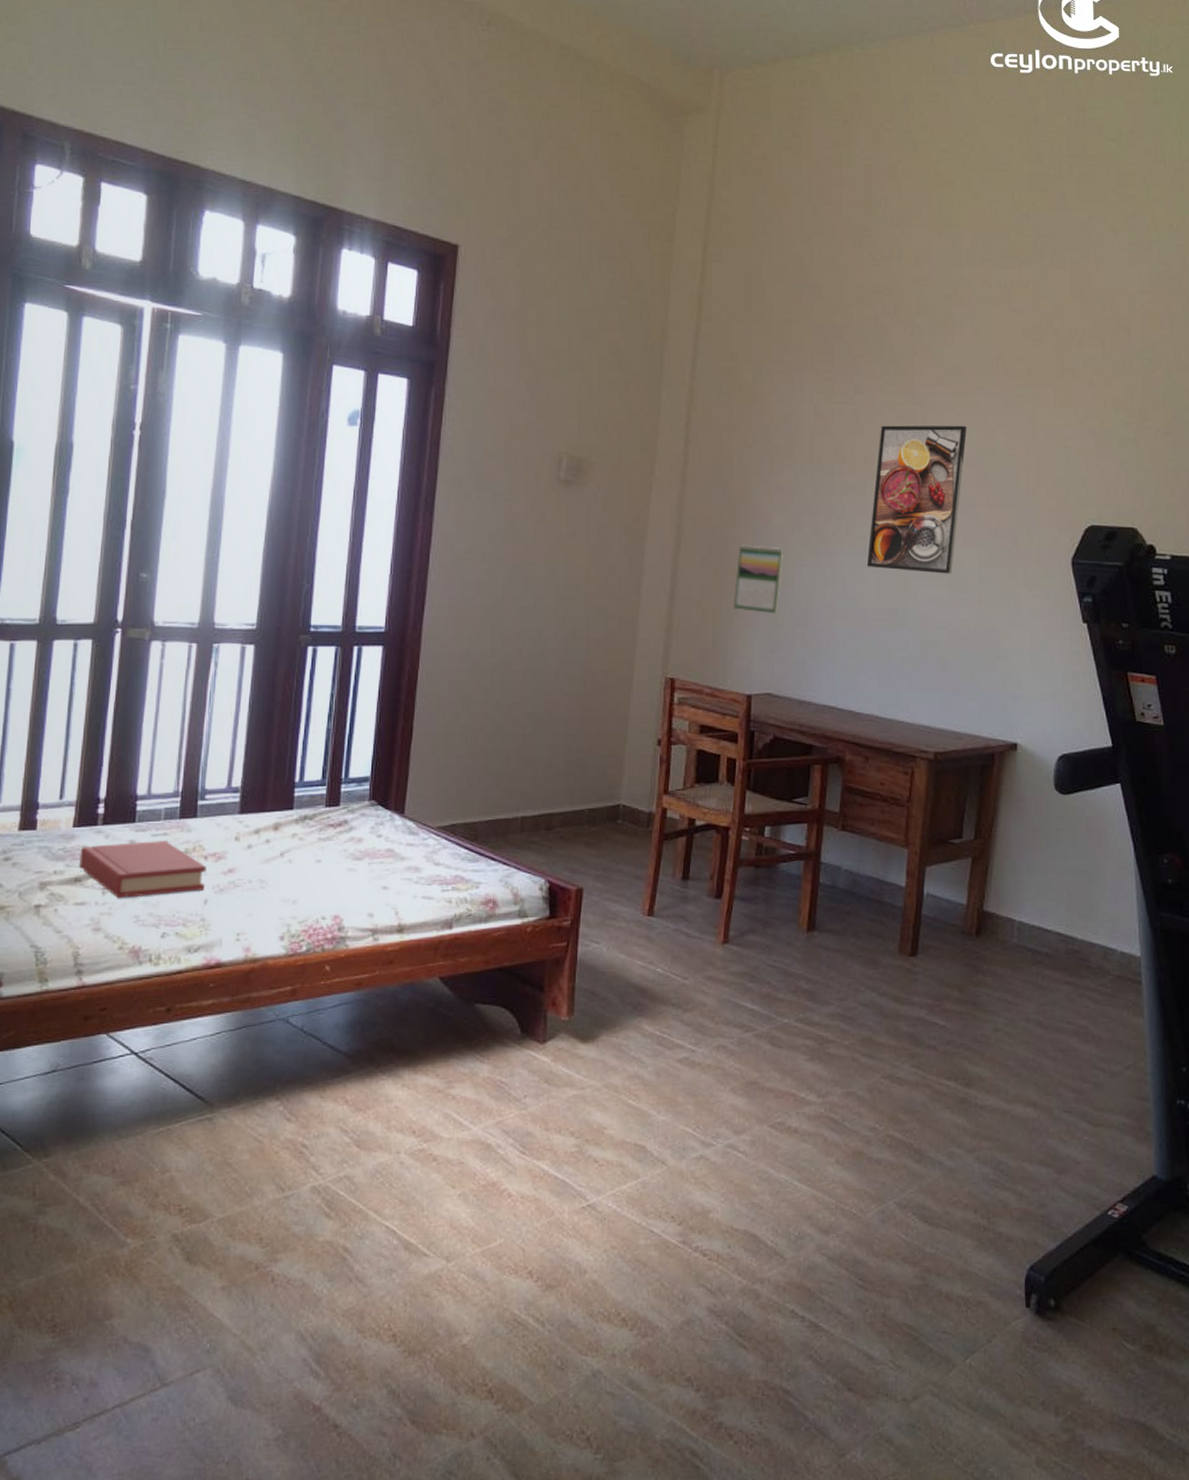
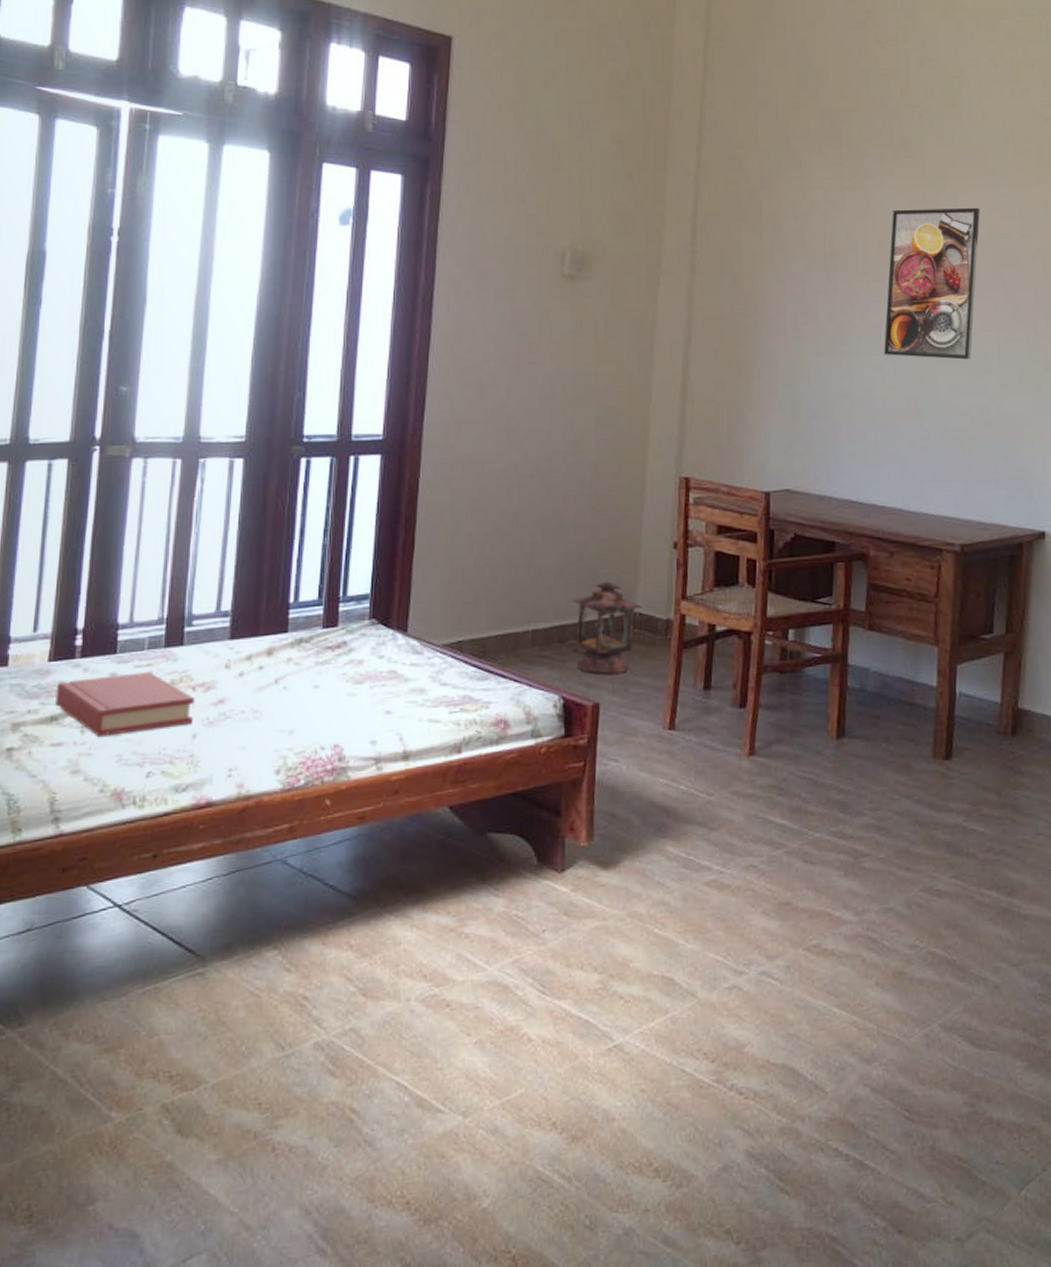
candle lantern: none [558,763,626,861] -> present [571,569,643,675]
calendar: present [734,544,783,614] -> none [748,336,798,407]

